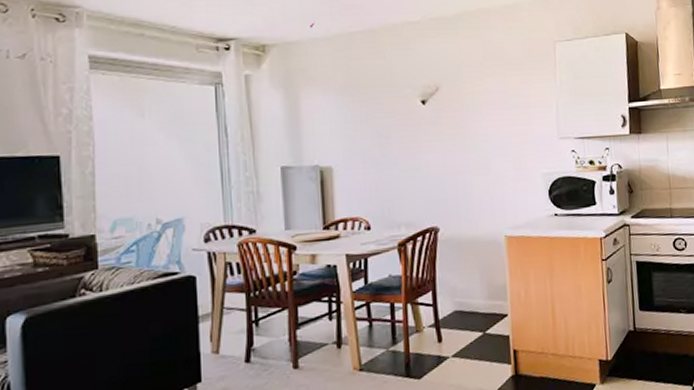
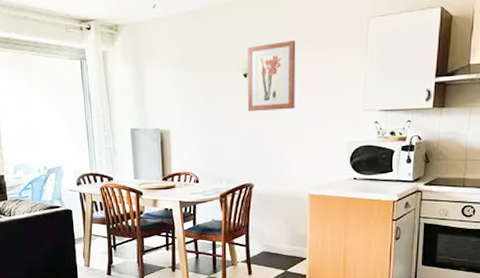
wall art: none [424,64,483,144] -> present [247,40,296,112]

